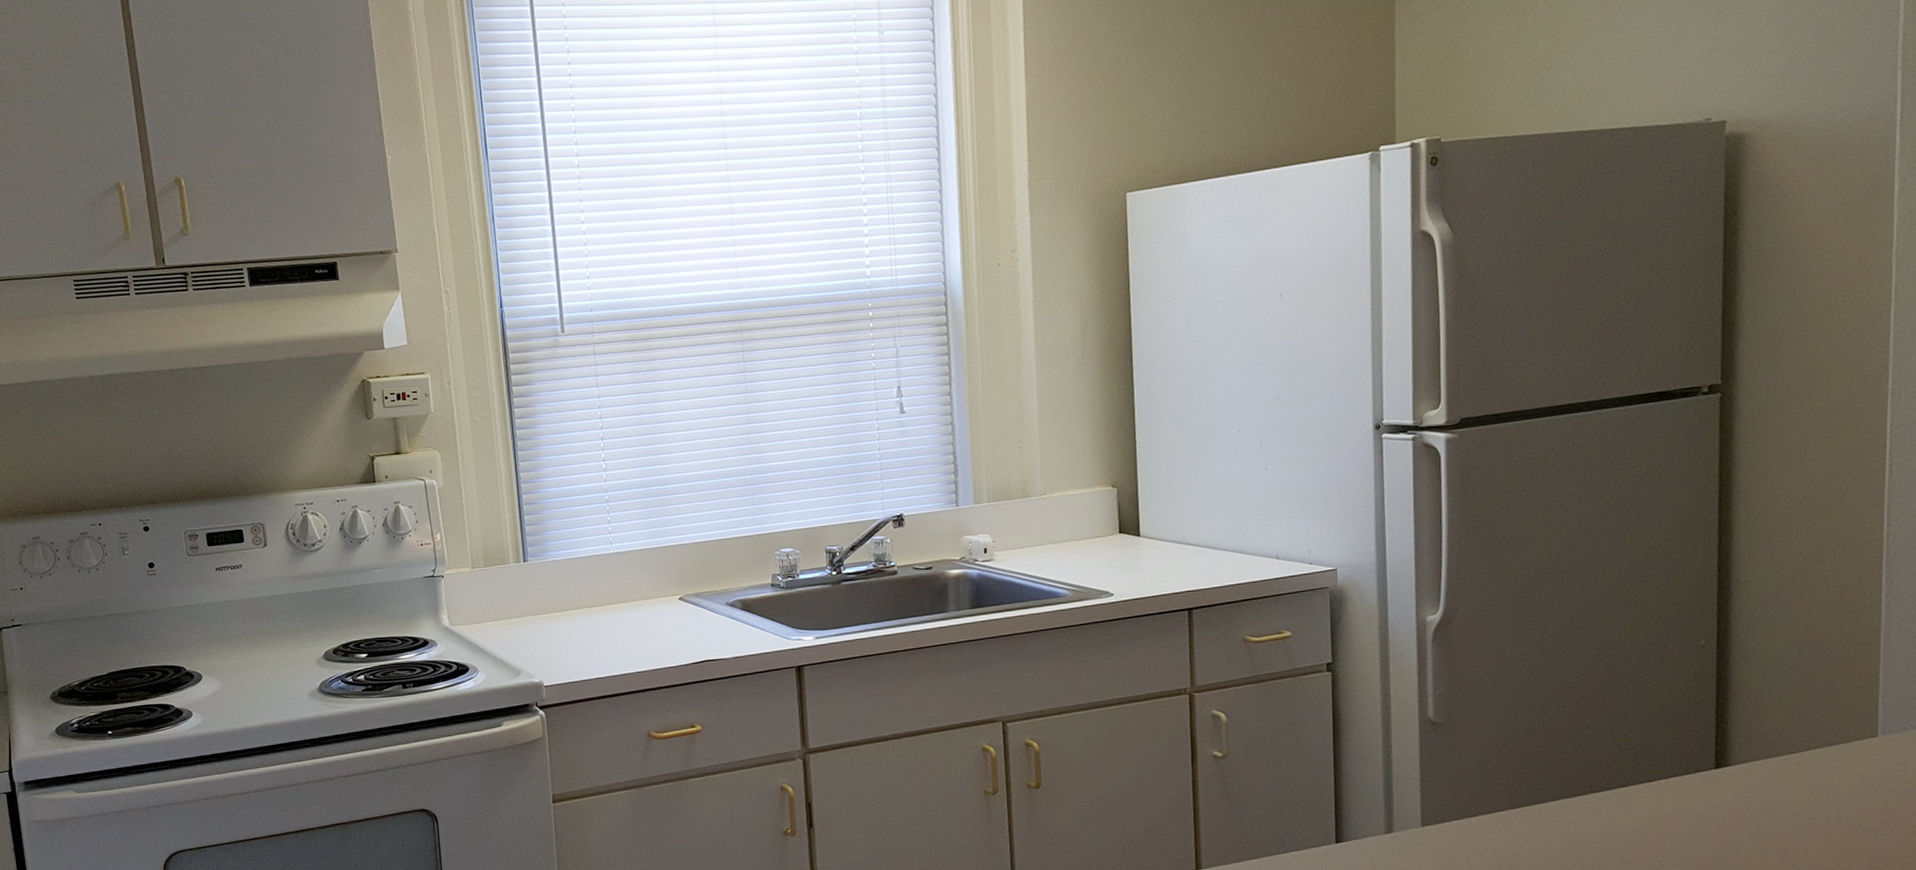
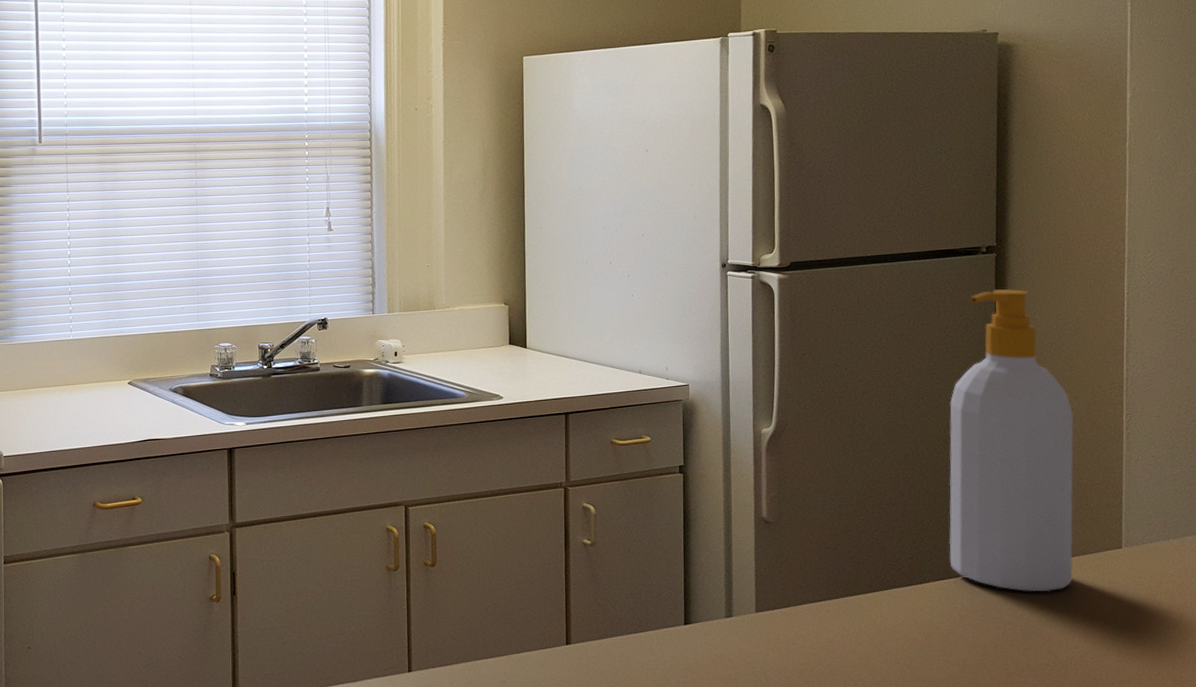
soap bottle: none [1659,434,1818,792] -> present [949,288,1074,592]

